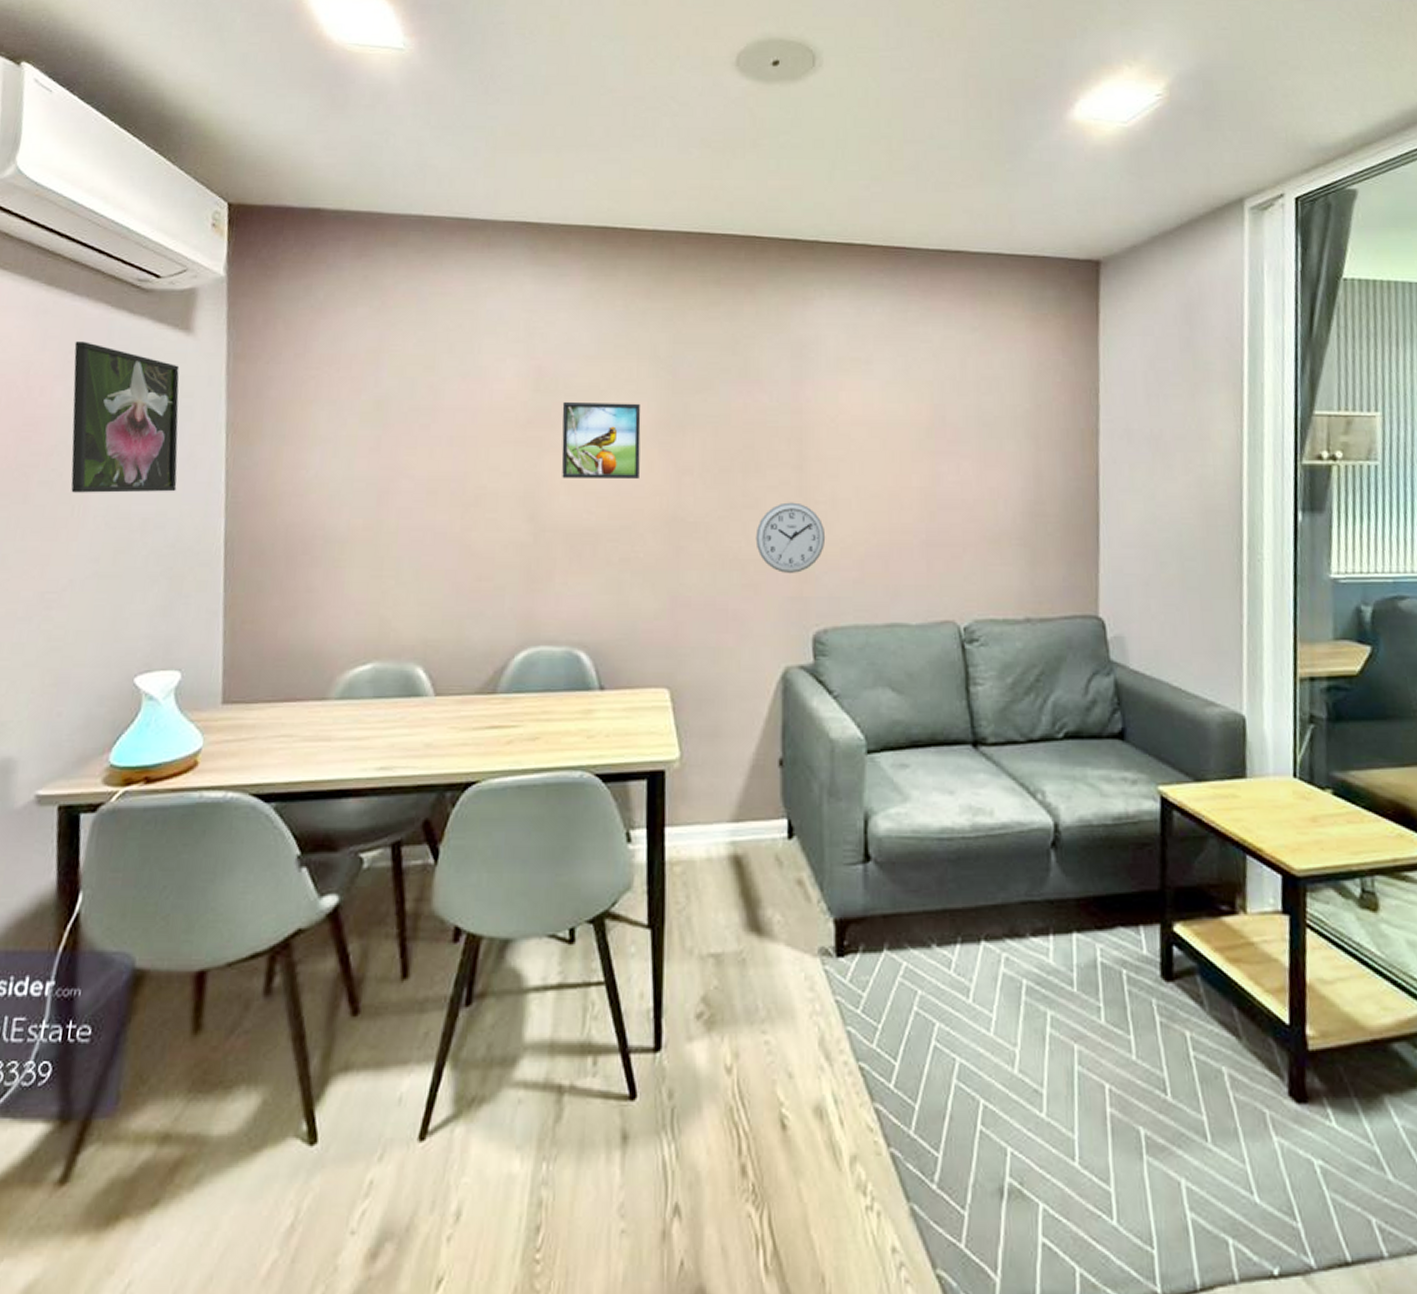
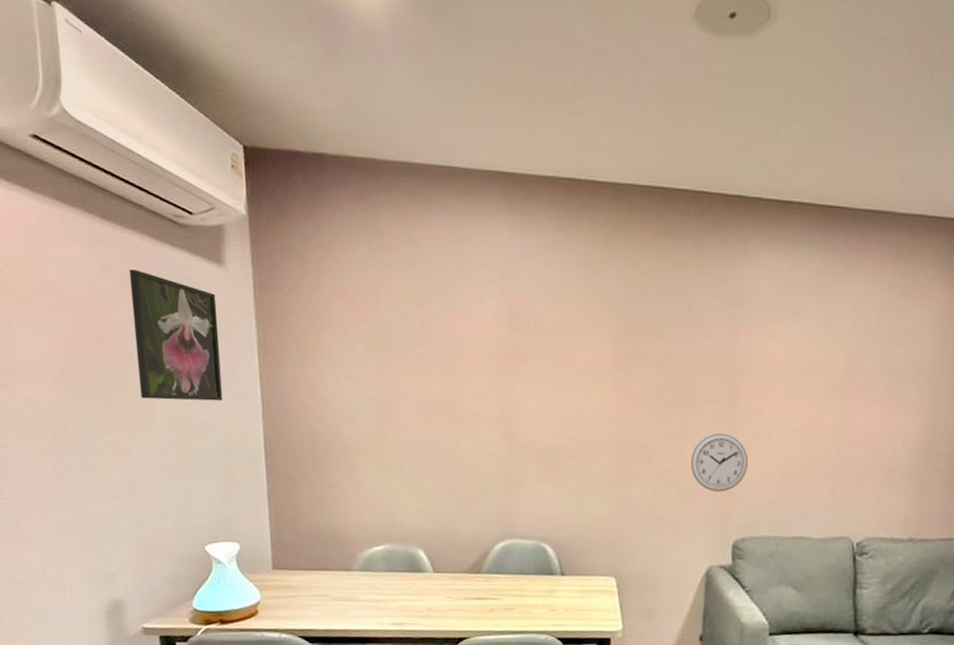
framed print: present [561,401,641,478] -> none [532,338,599,407]

